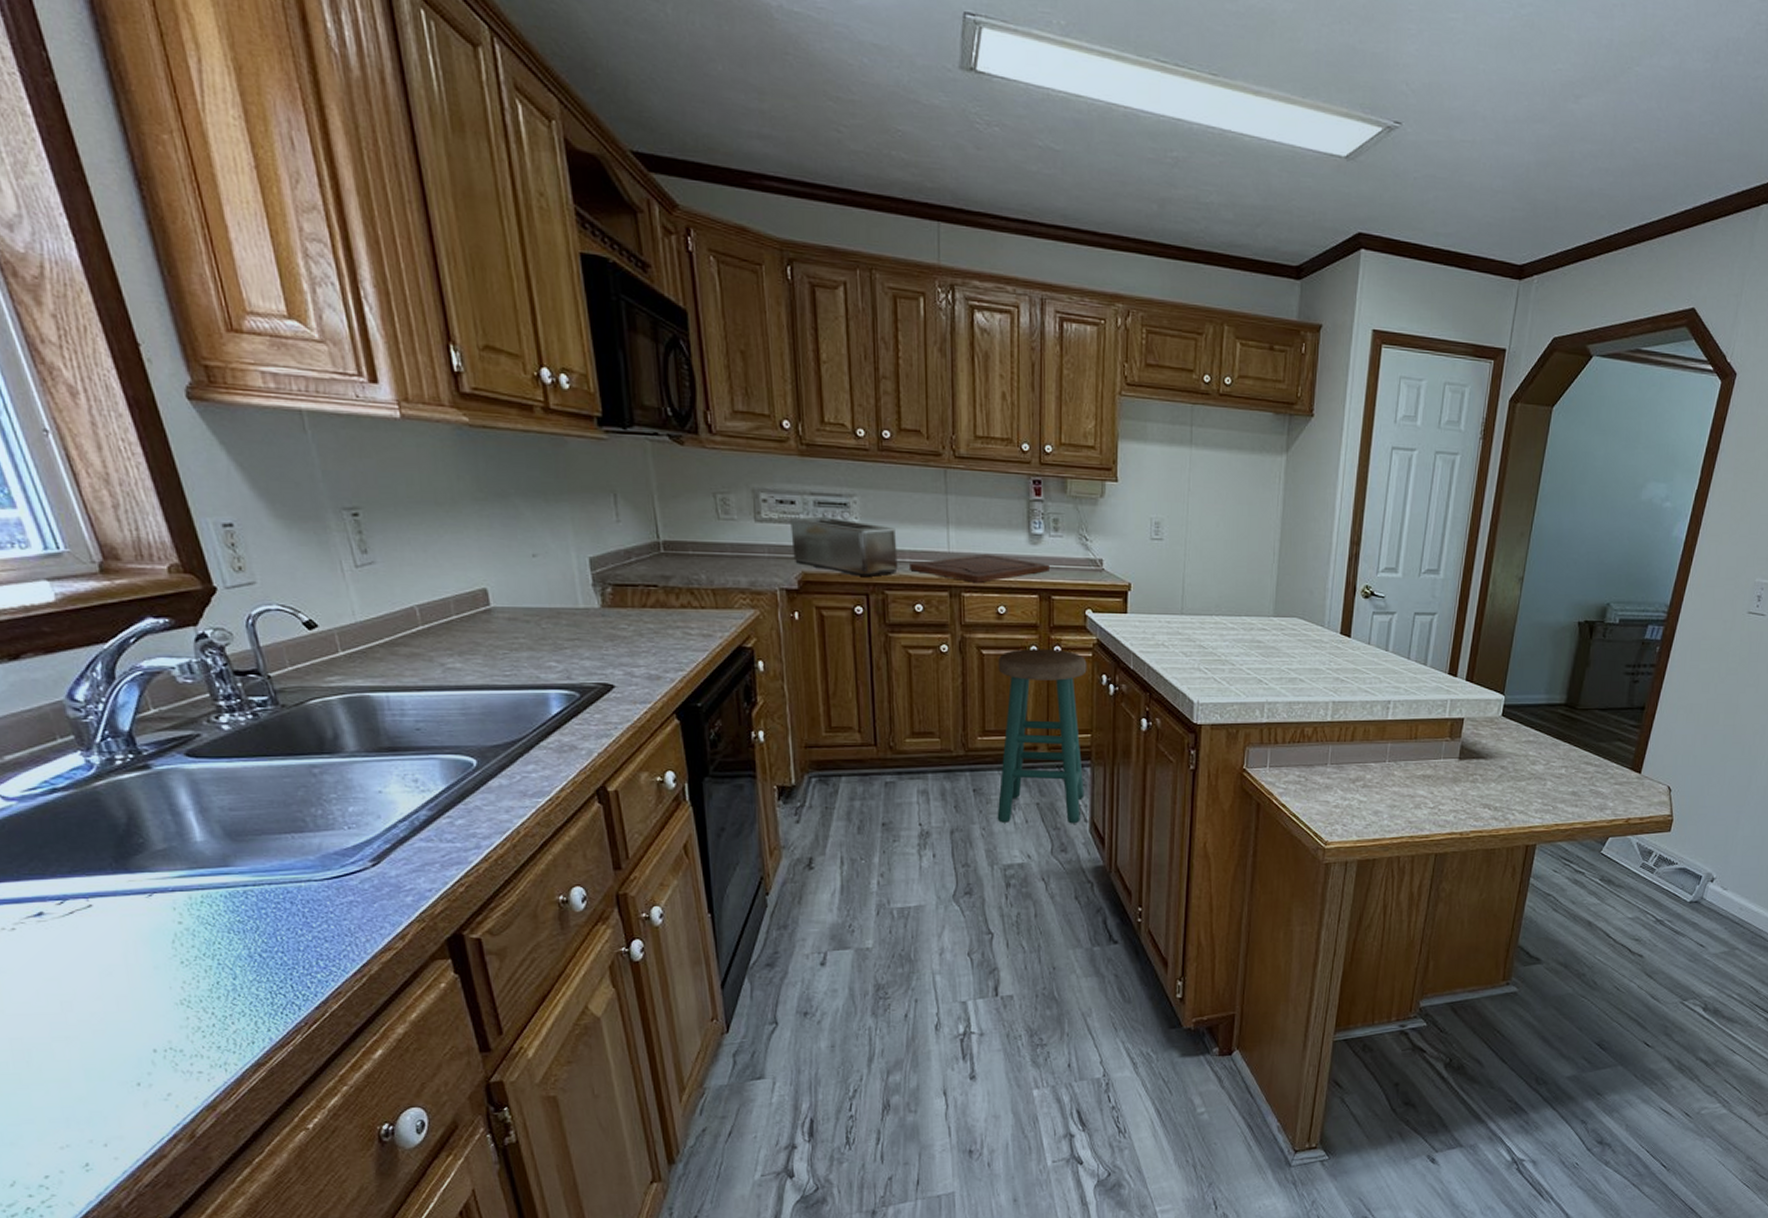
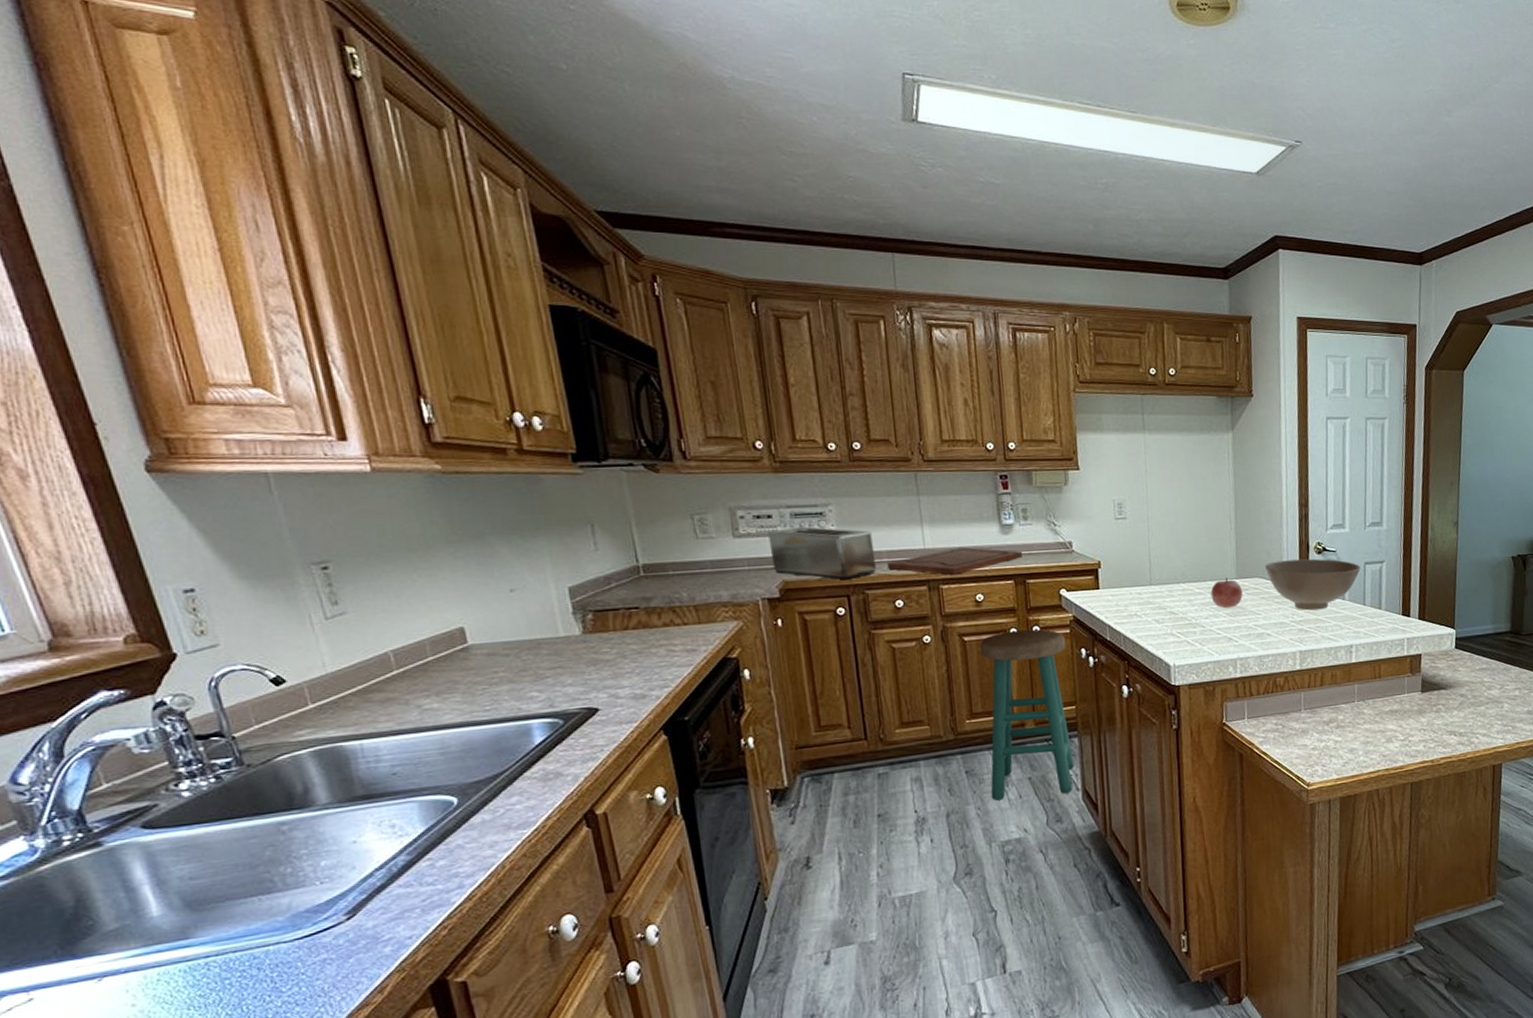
fruit: none [1244,614,1279,648] -> present [1210,577,1243,609]
bowl: none [1305,601,1409,659] -> present [1264,558,1361,611]

